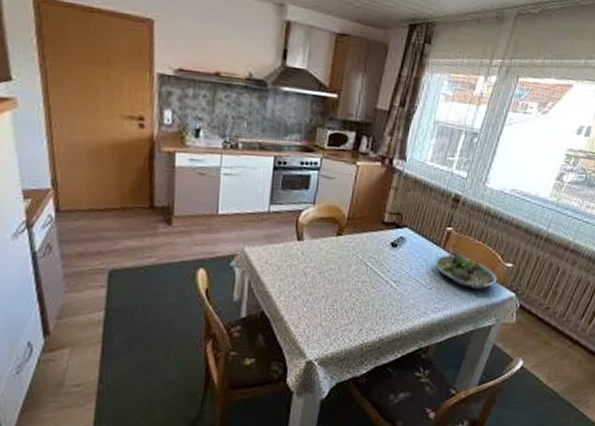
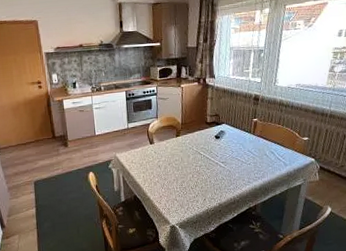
succulent planter: present [435,249,498,289] -> none [249,133,299,160]

